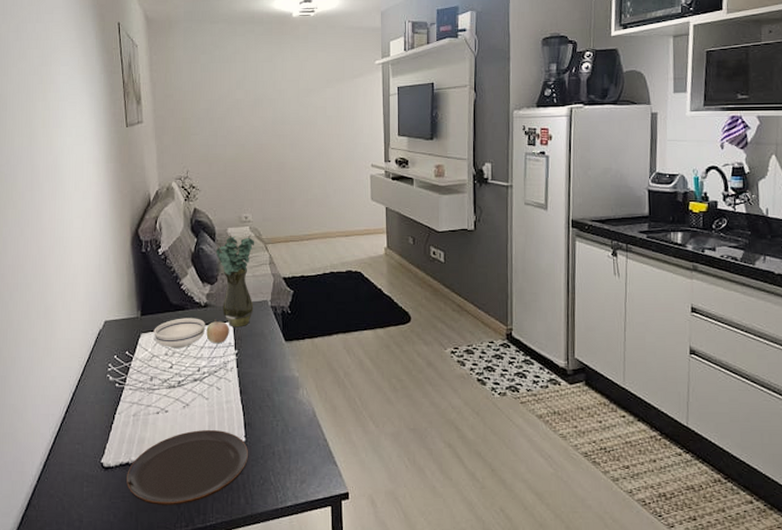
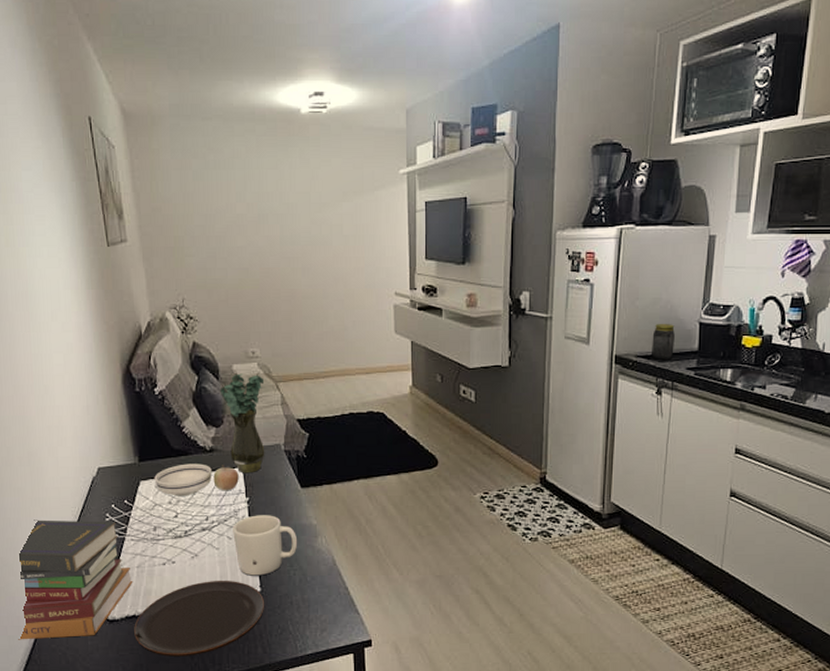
books: none [20,369,129,485] -> present [18,520,133,640]
mug: none [222,367,281,426] -> present [233,515,298,576]
jar: none [605,191,626,225] -> present [652,324,675,361]

